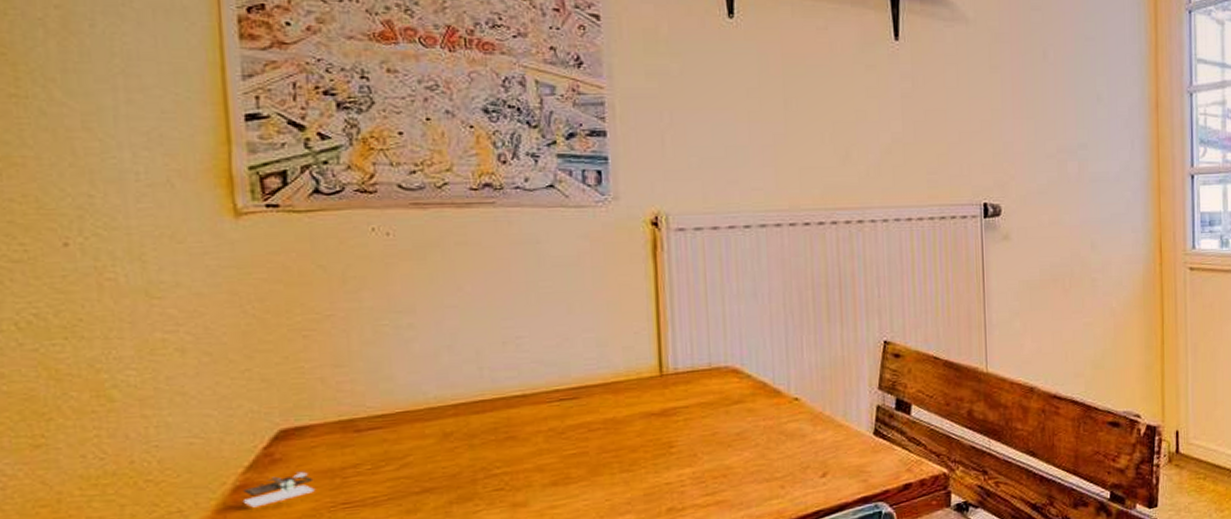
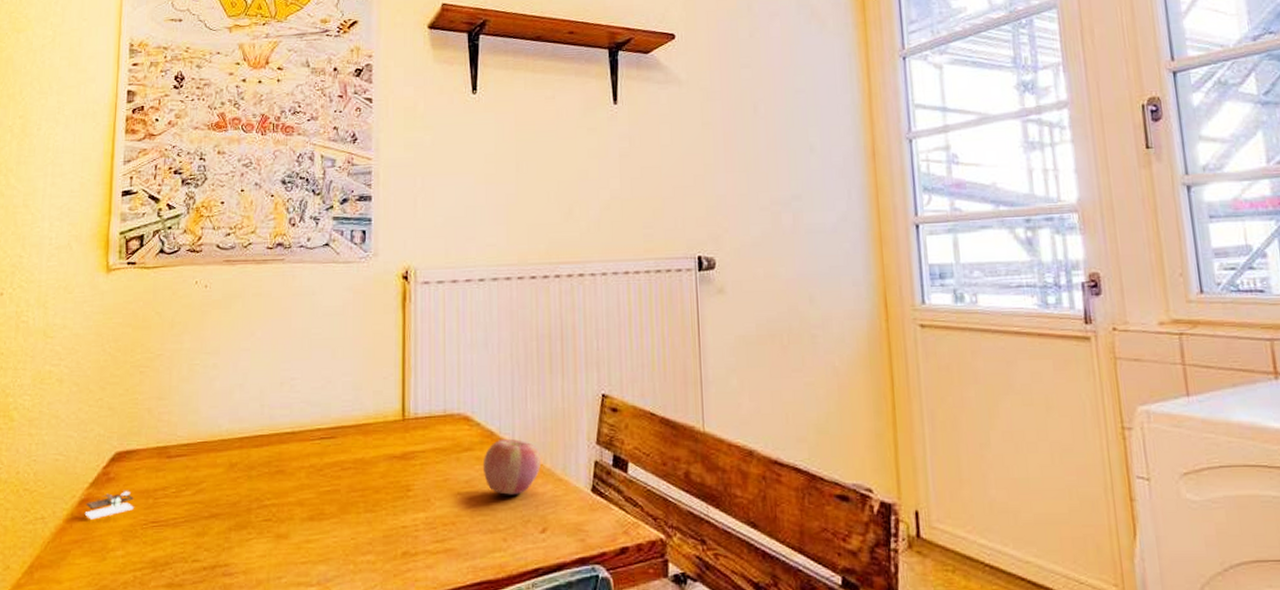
apple: none [755,389,819,444] -> present [482,438,540,495]

